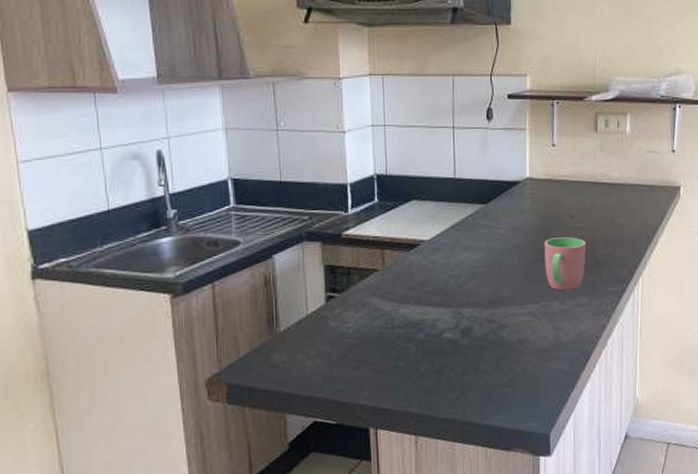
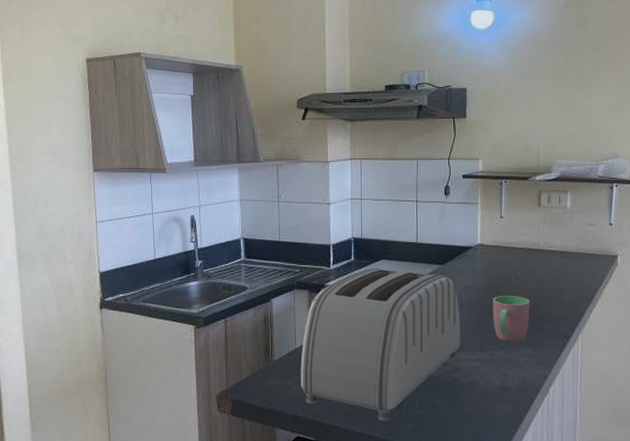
toaster: none [314,211,509,394] -> present [300,268,461,421]

